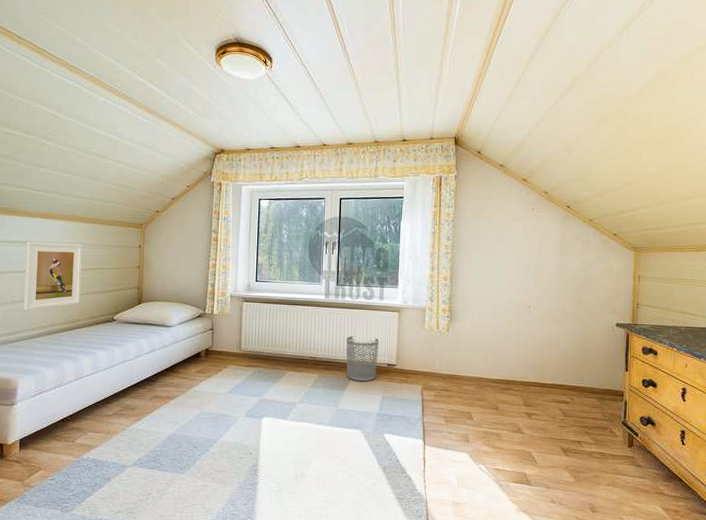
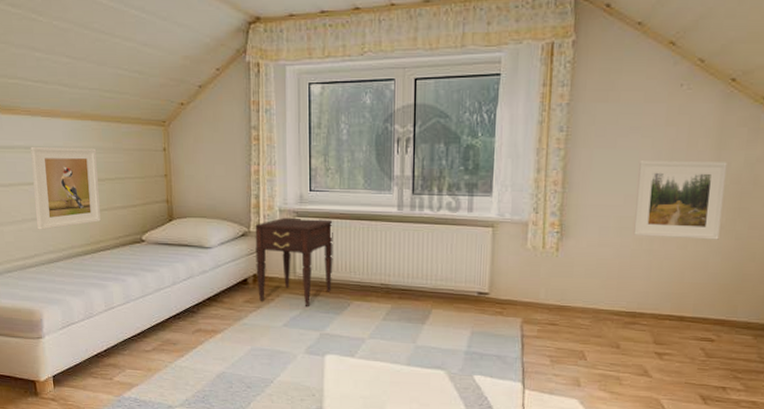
nightstand: none [208,302,273,376] -> present [255,217,333,306]
waste bin: present [346,336,379,381] -> none [425,257,467,313]
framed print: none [504,263,569,323] -> present [633,161,727,240]

